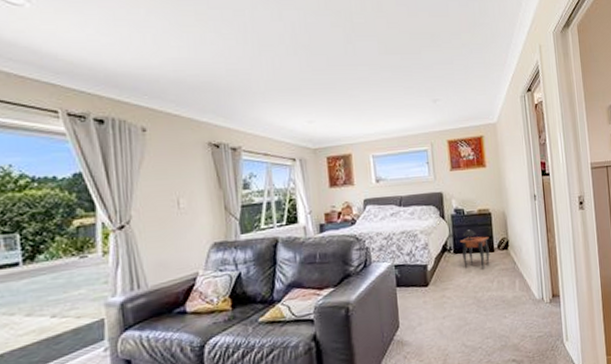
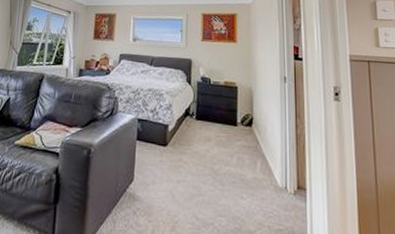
side table: present [460,229,490,269] -> none [204,99,233,142]

